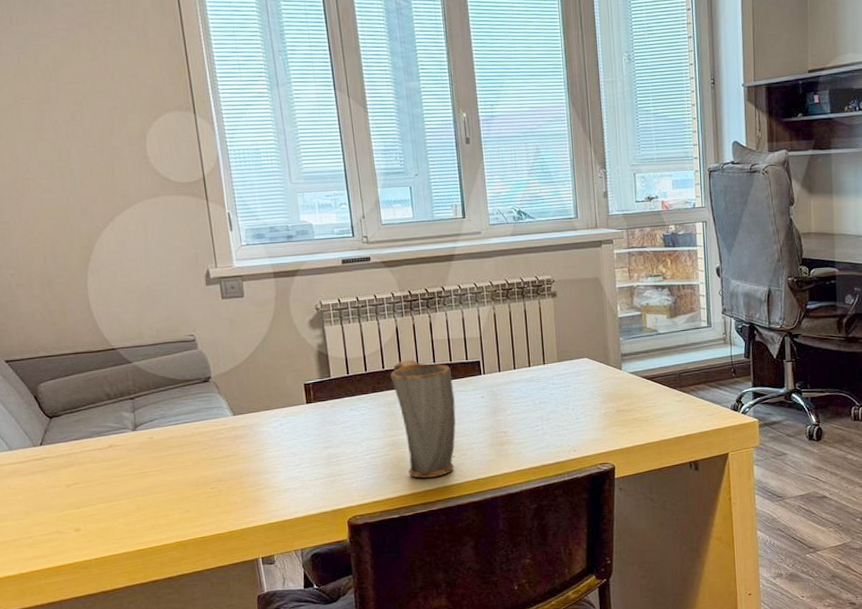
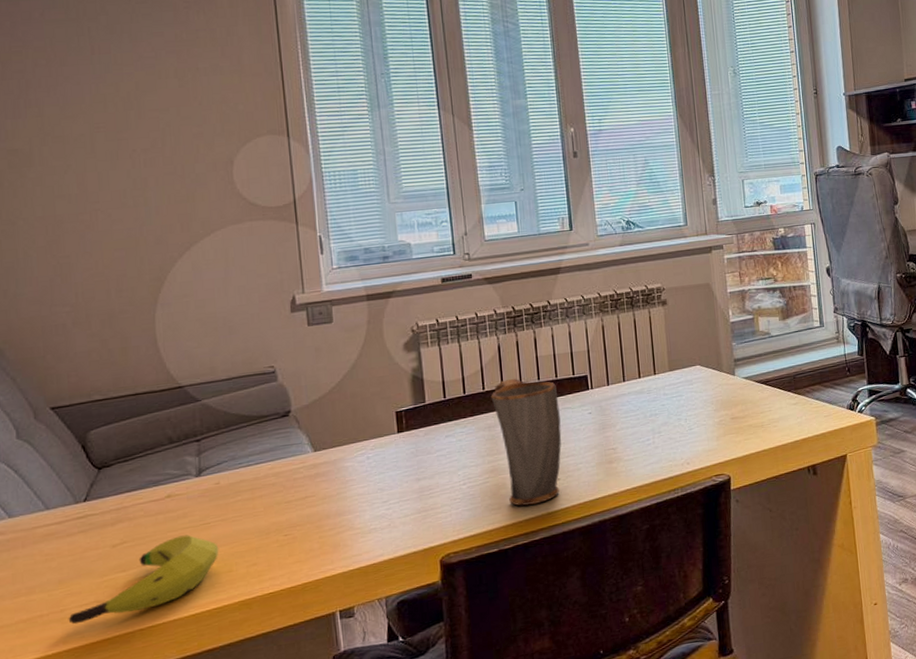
banana: none [36,481,157,550] -> present [68,534,219,625]

